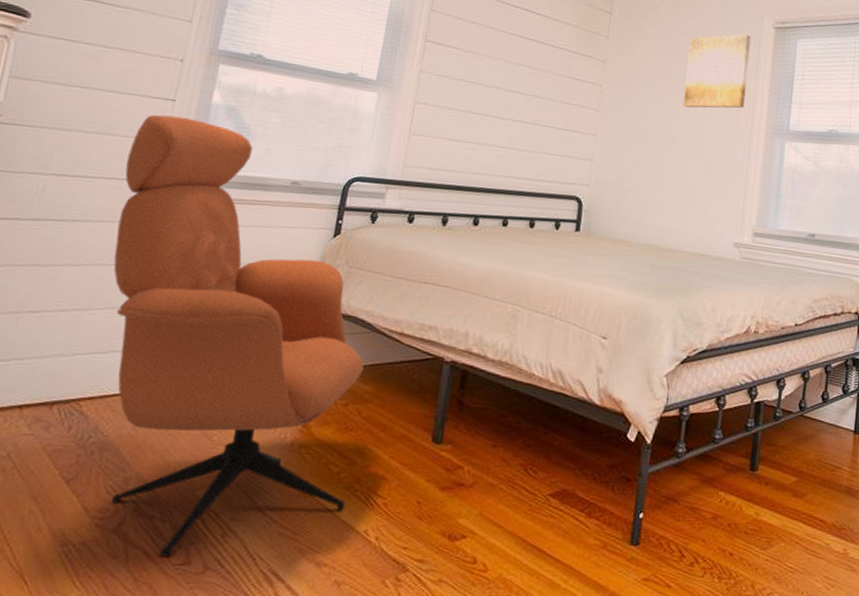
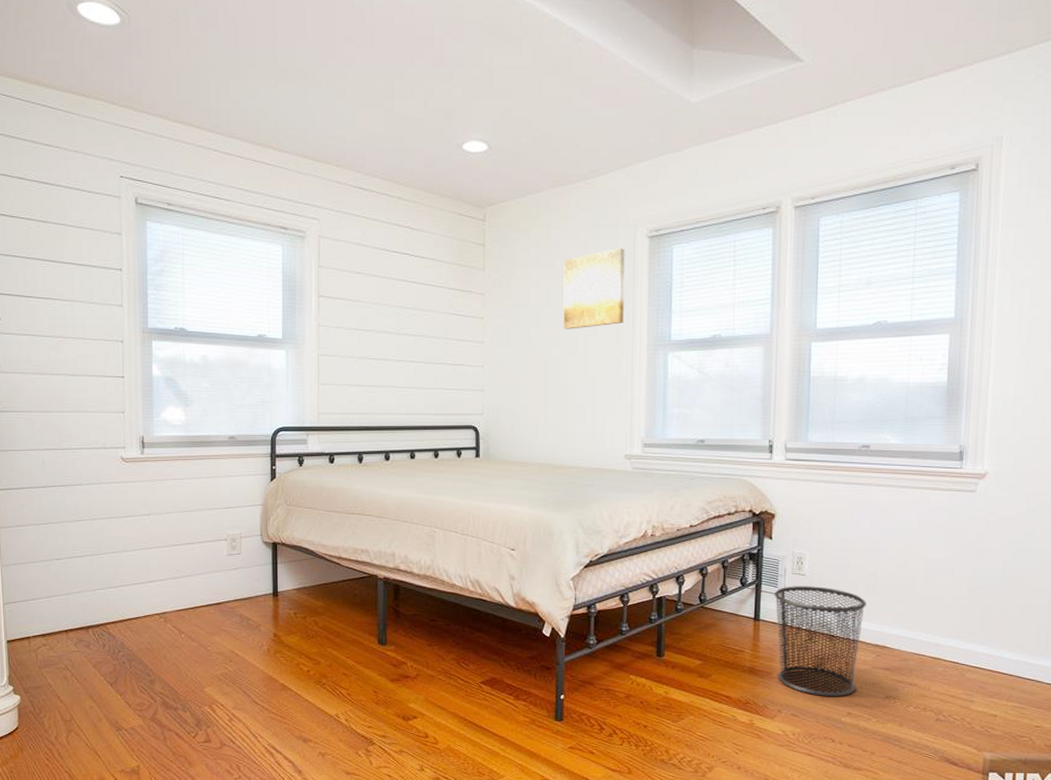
armchair: present [112,114,364,557] -> none [98,390,317,737]

